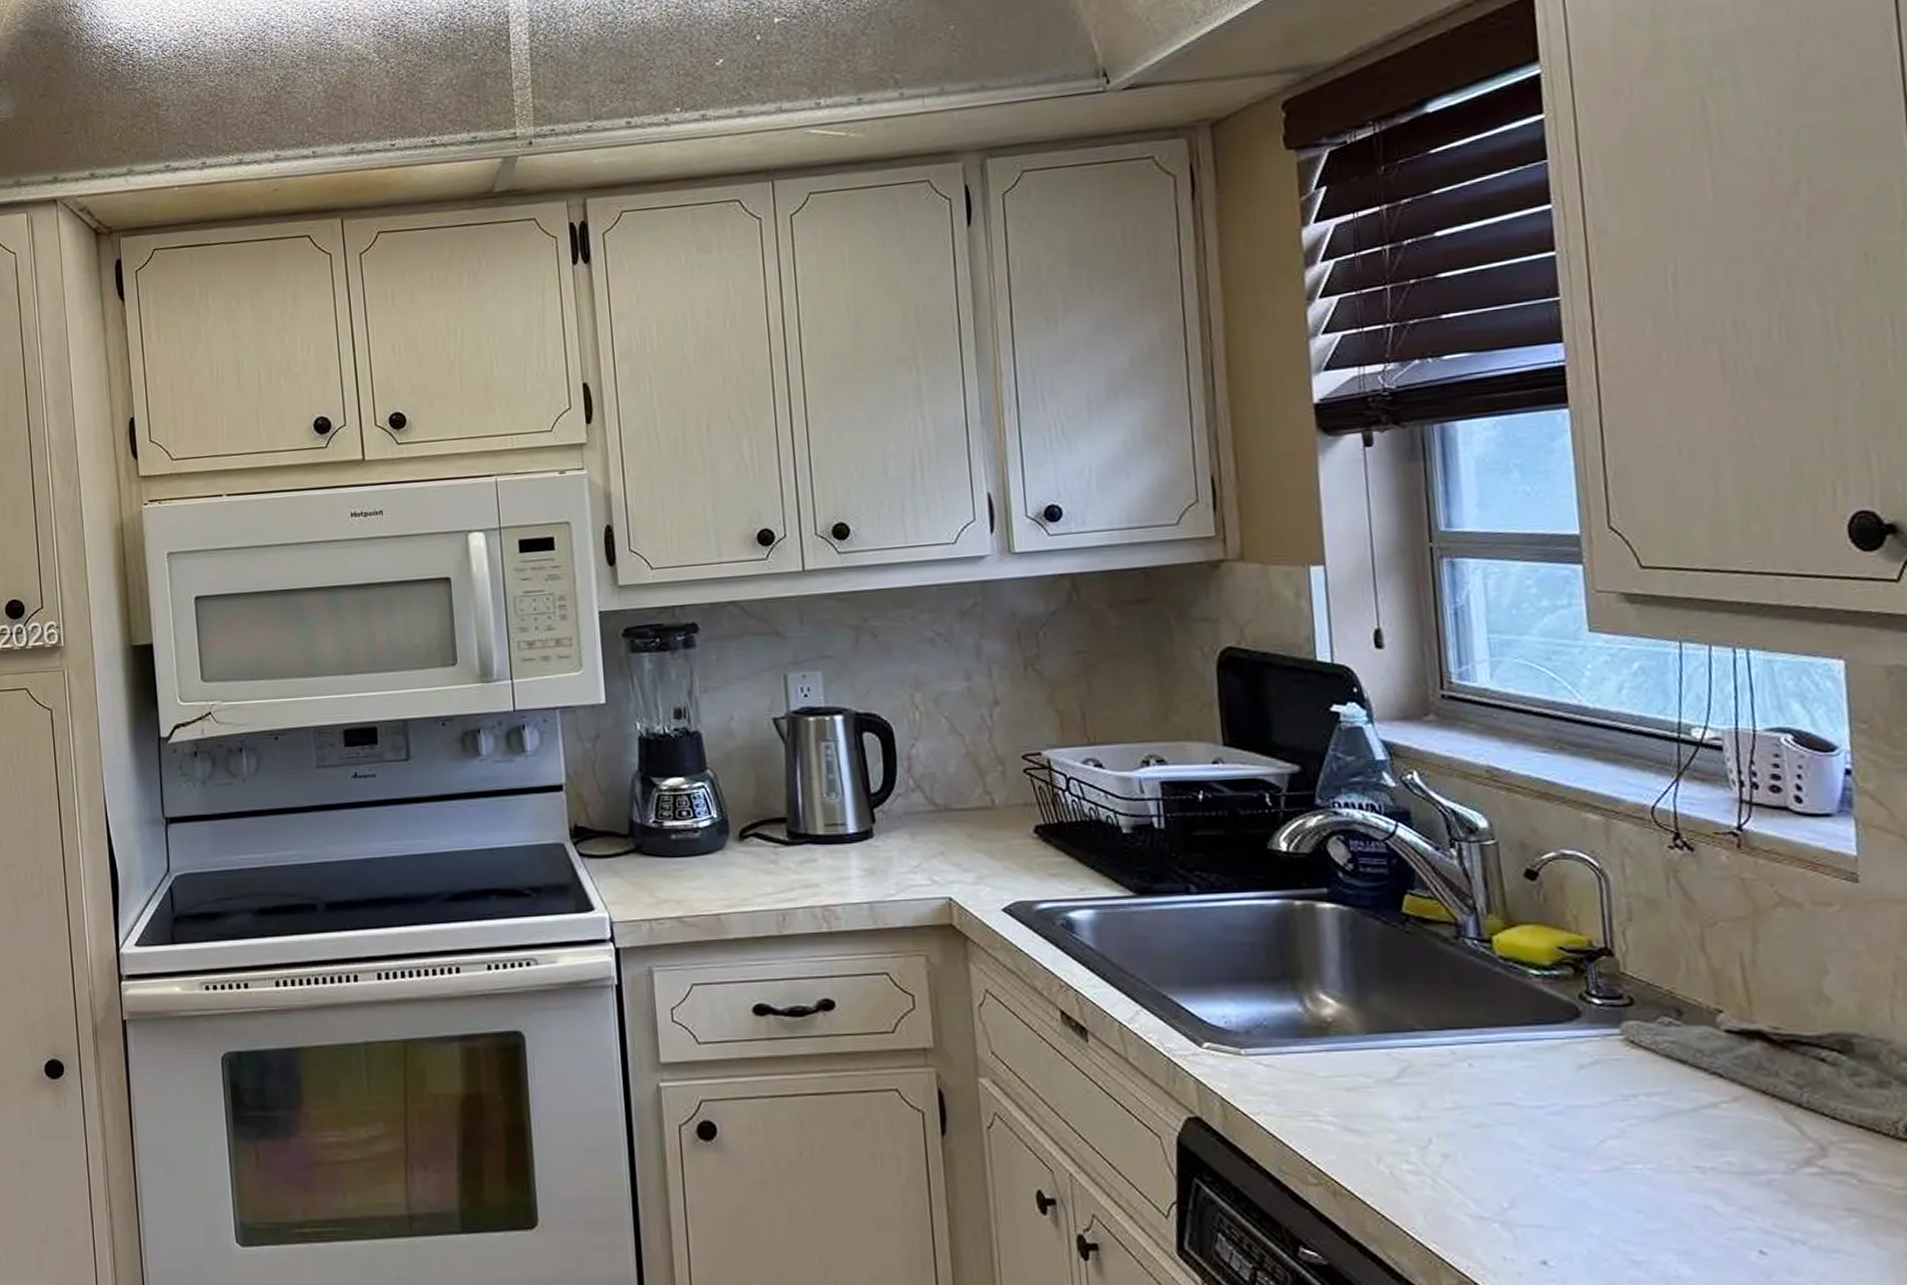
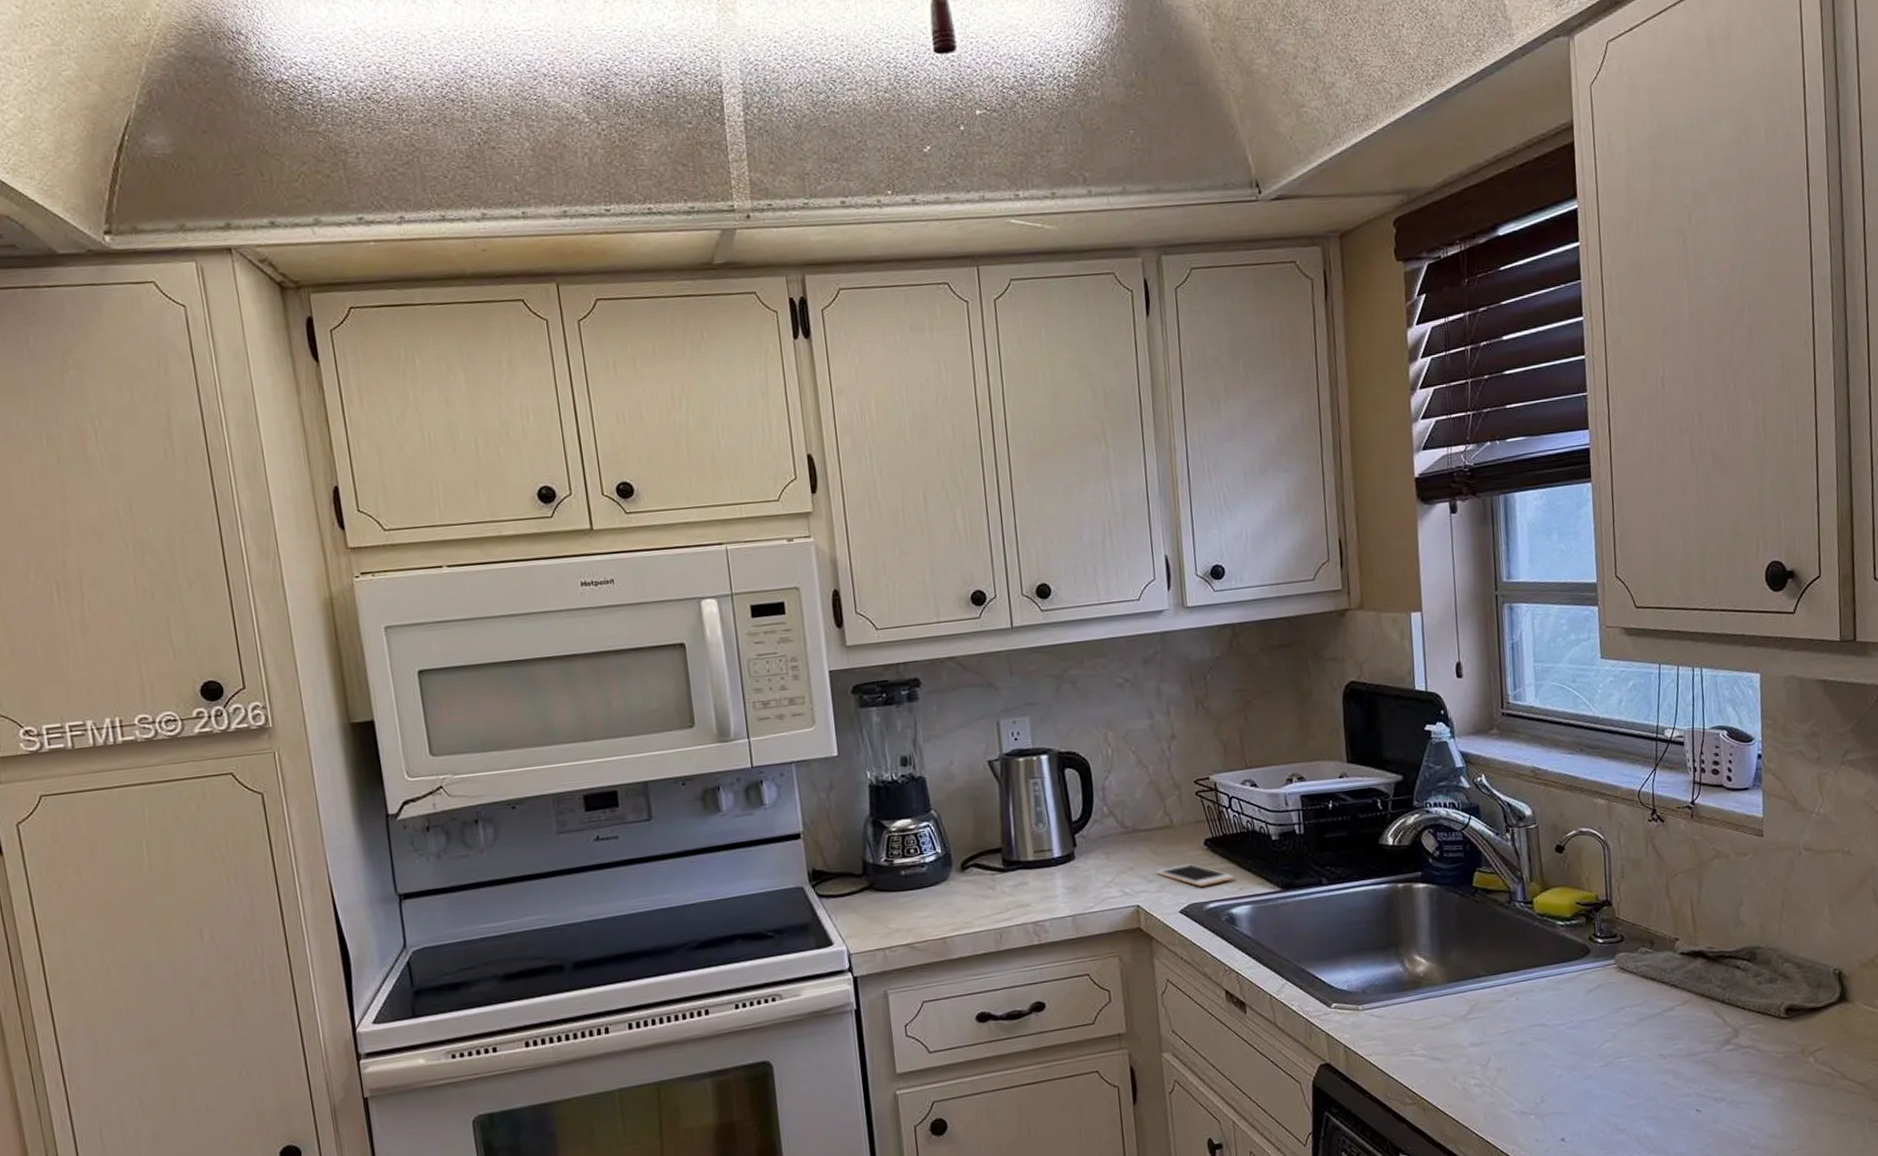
cell phone: none [972,853,1073,882] -> present [1155,863,1234,887]

